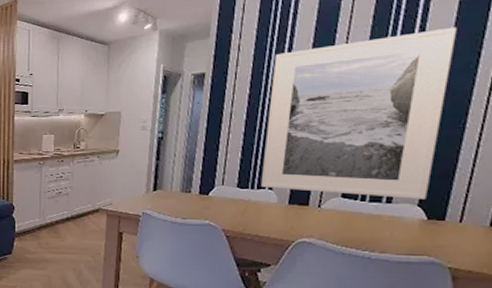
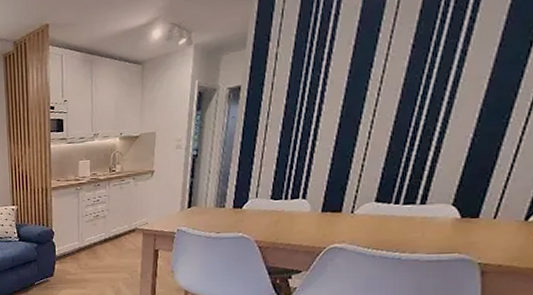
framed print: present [261,27,457,199] -> none [295,15,510,199]

